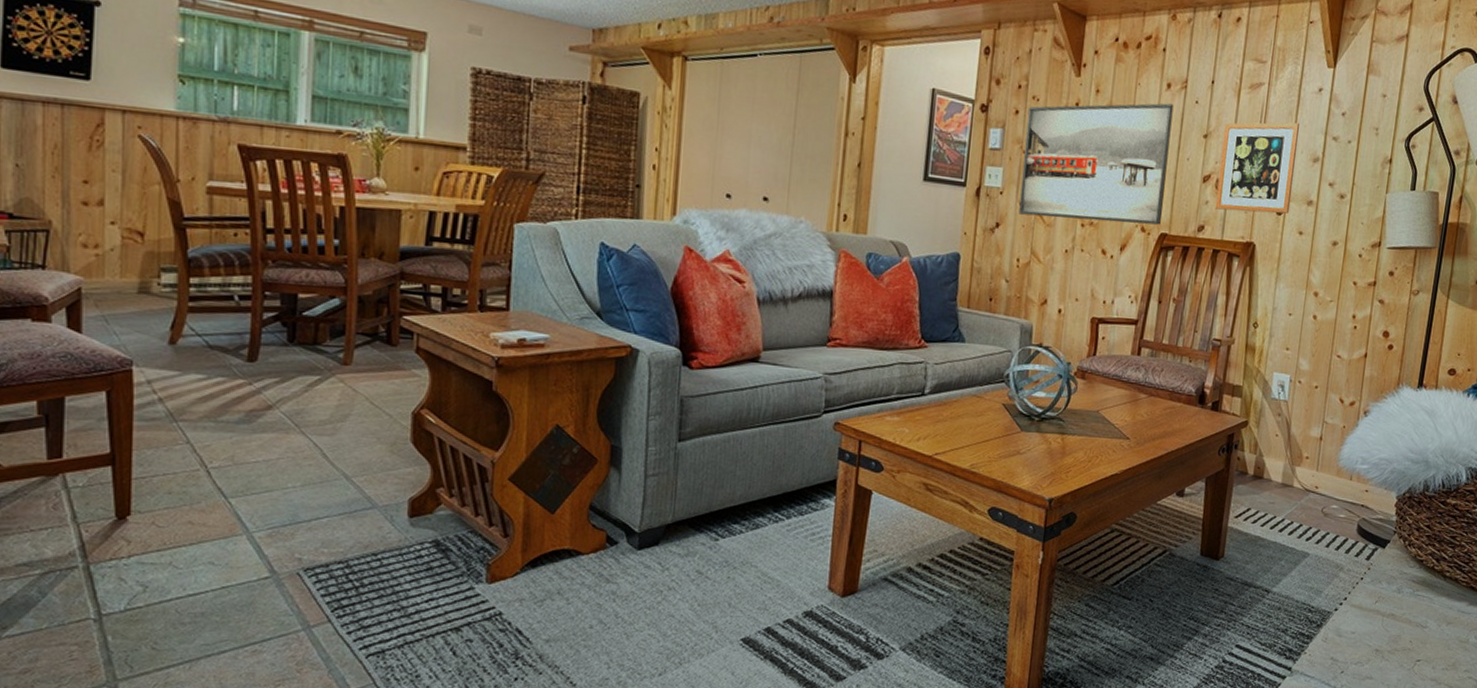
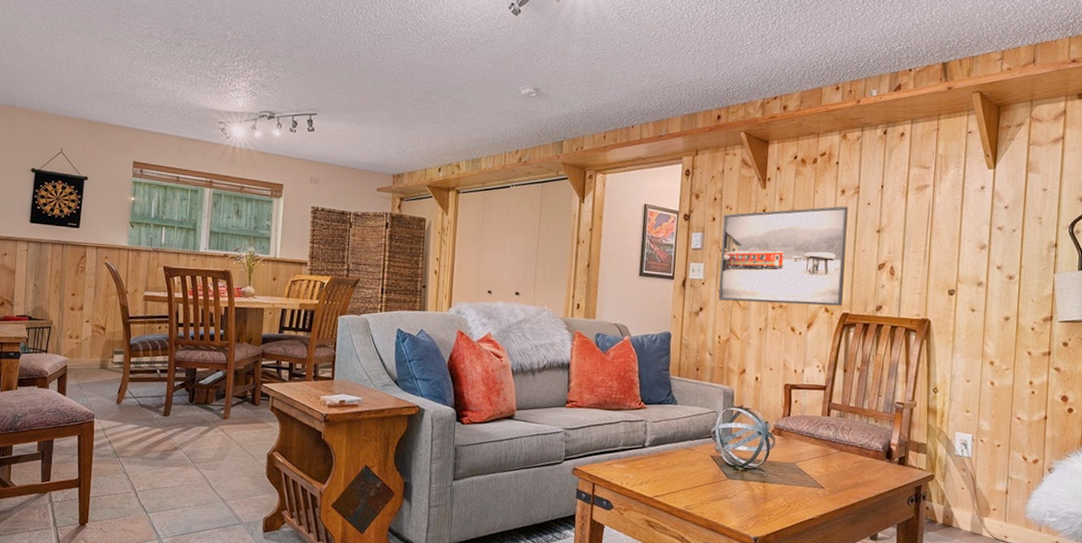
picture frame: present [1215,122,1299,214] -> none [891,216,965,294]

